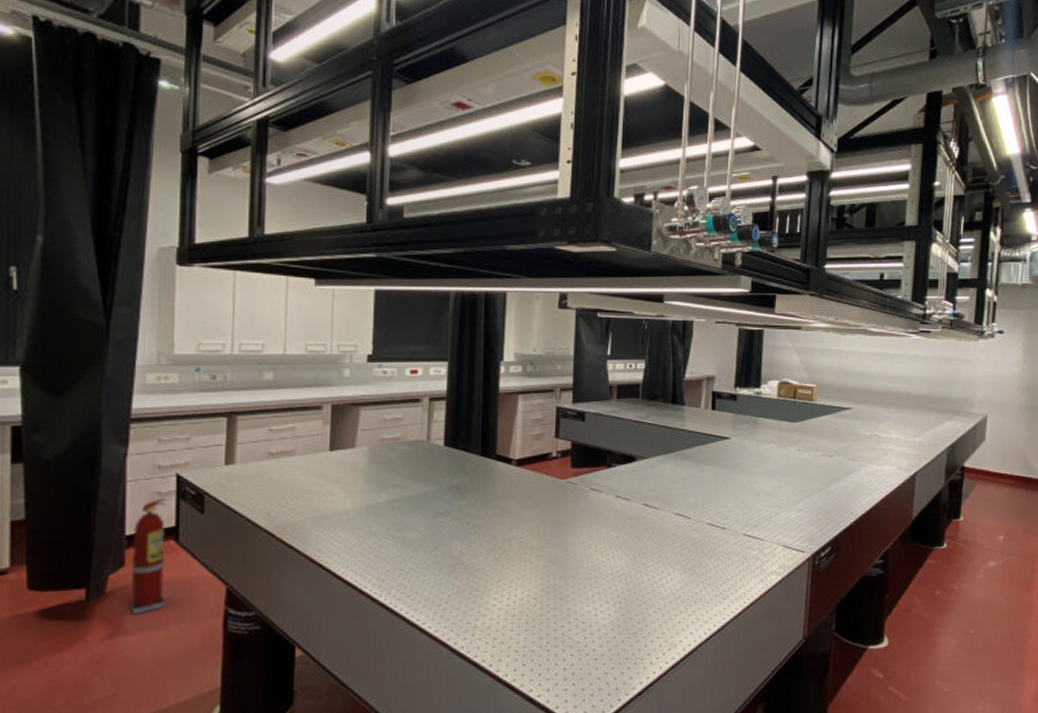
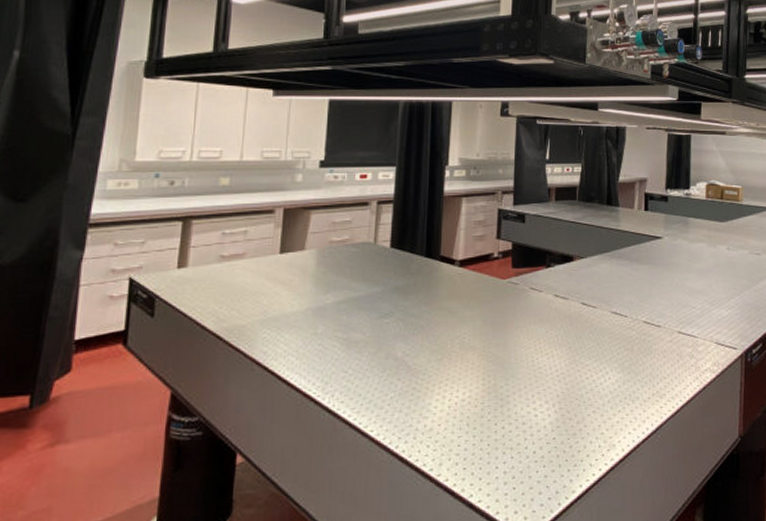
fire extinguisher: present [129,498,167,615] -> none [72,302,118,422]

